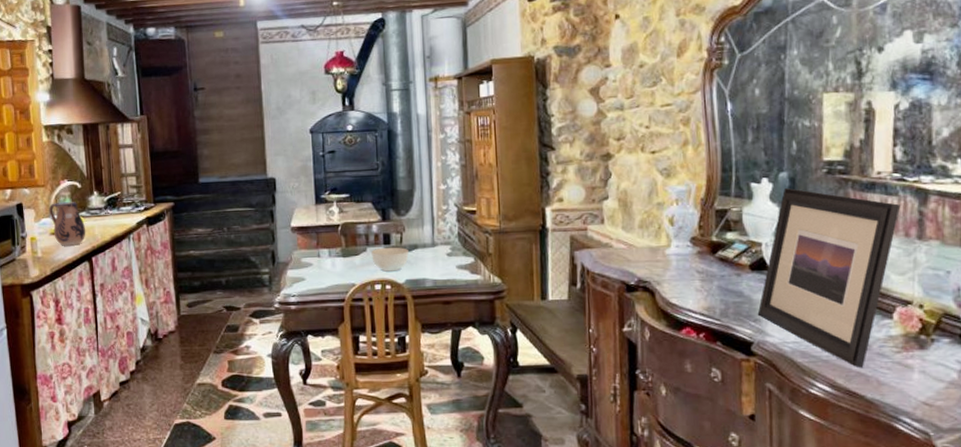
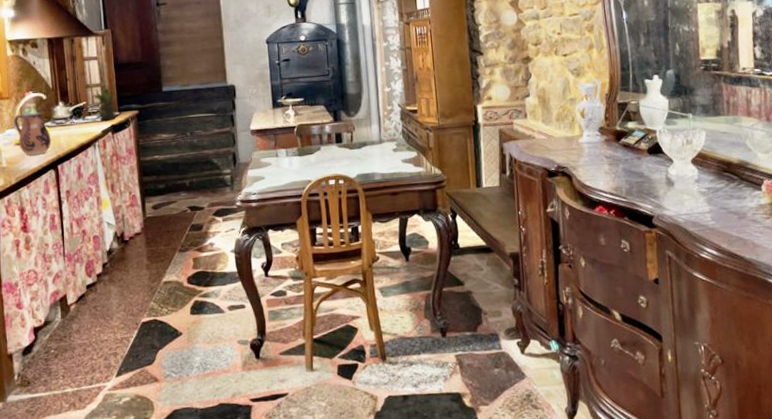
potted plant: none [130,172,150,213] -> present [95,83,115,122]
bowl: present [371,247,409,272] -> none [325,145,359,168]
picture frame: present [757,188,901,368] -> none [656,83,762,234]

